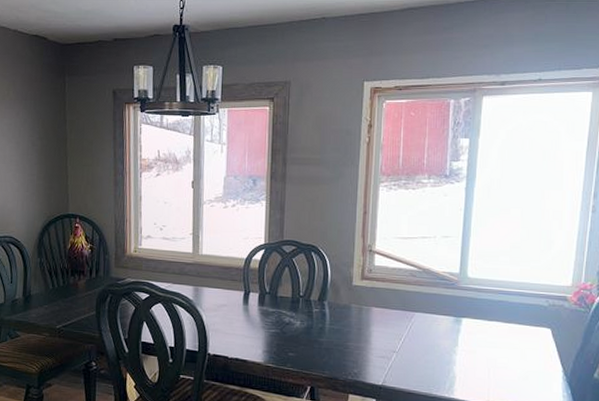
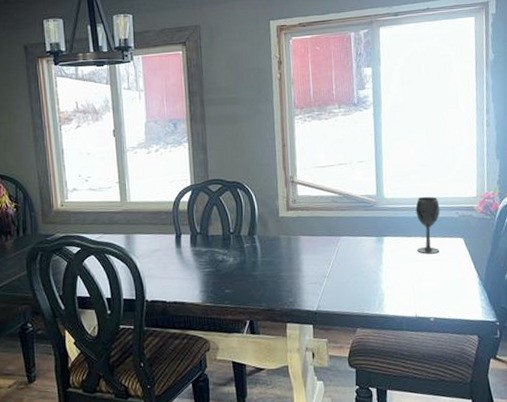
wine glass: none [497,281,529,342] -> present [415,197,440,254]

